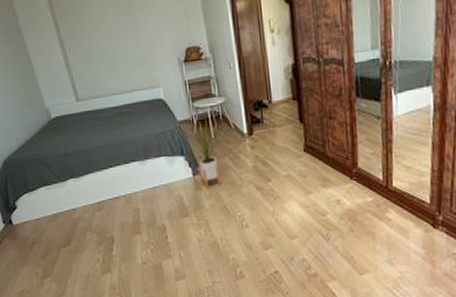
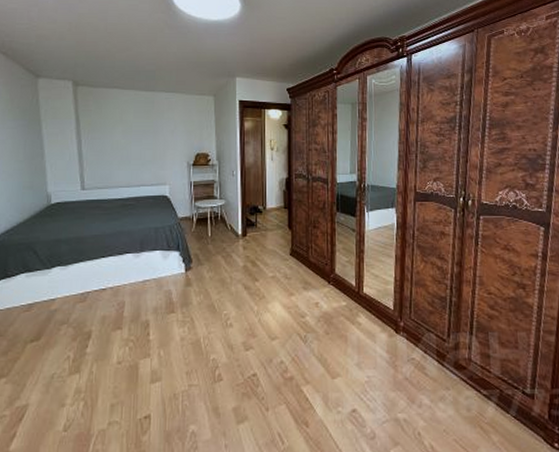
house plant: present [186,119,224,189] -> none [185,218,220,285]

